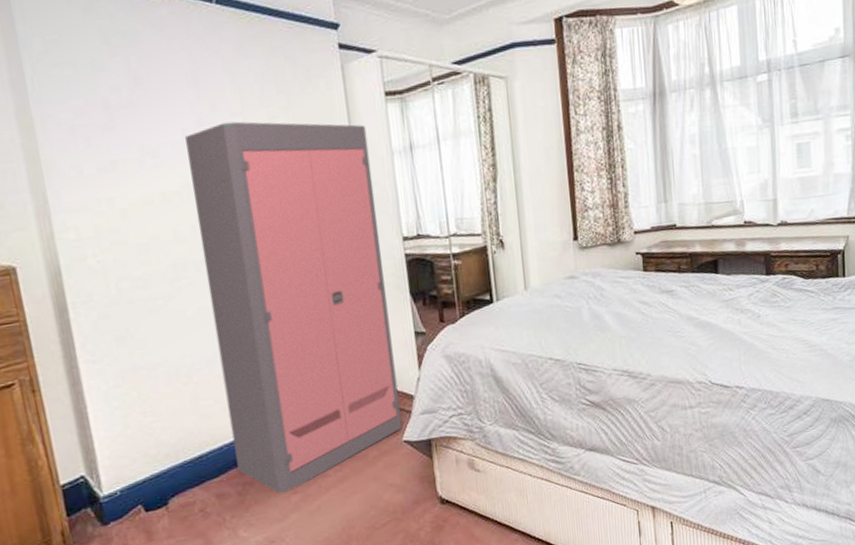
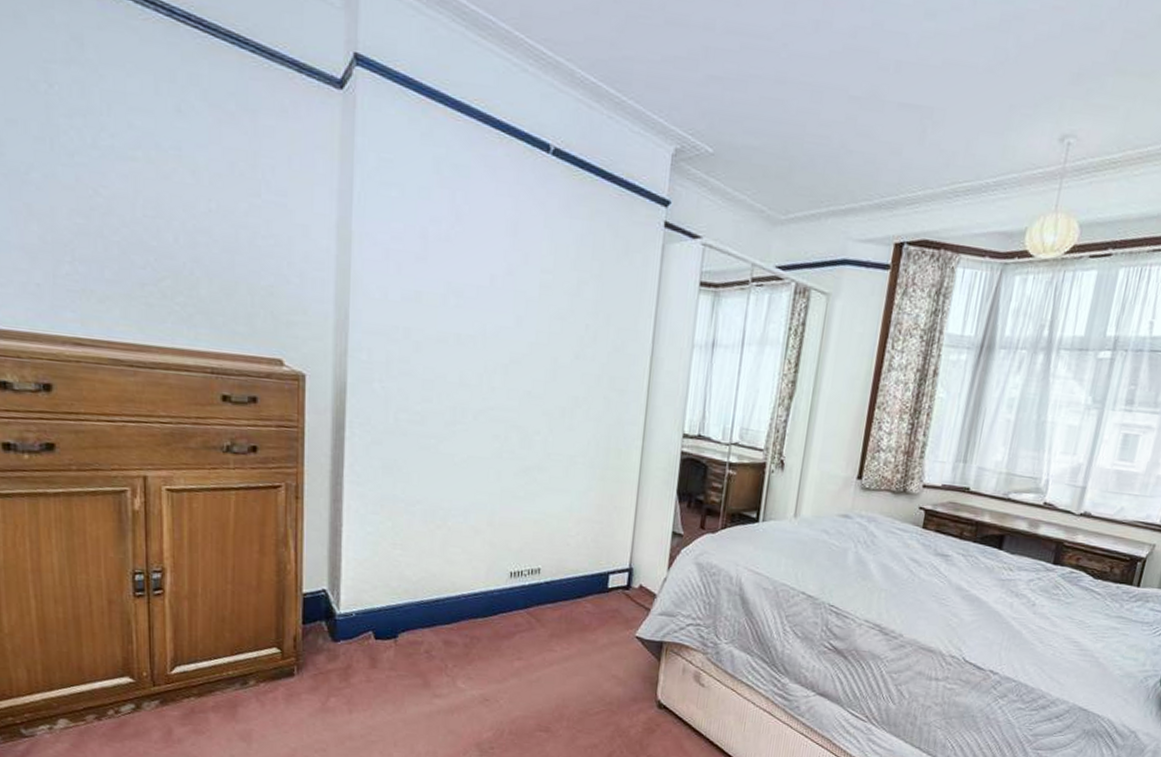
storage cabinet: present [185,121,403,493] -> none [470,277,672,657]

